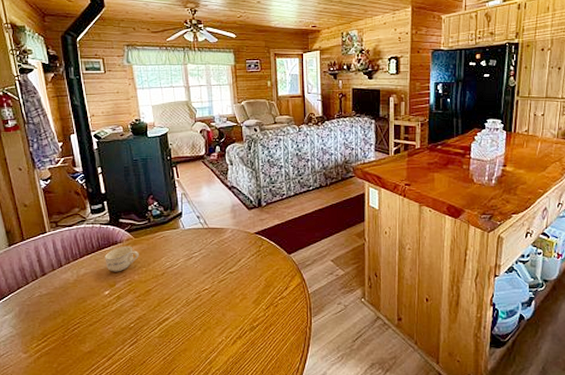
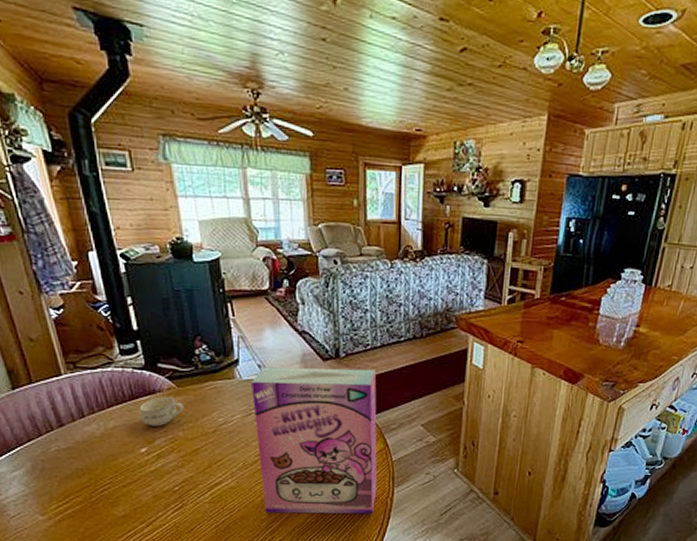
cereal box: none [192,215,297,345] -> present [252,367,377,514]

